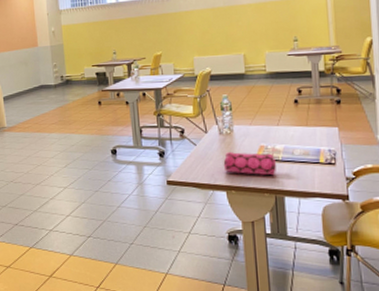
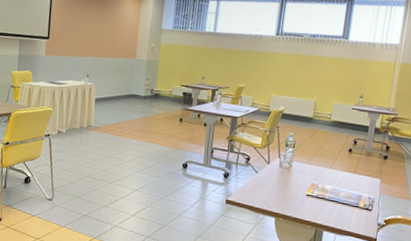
pencil case: present [223,152,276,176] -> none [277,184,323,211]

